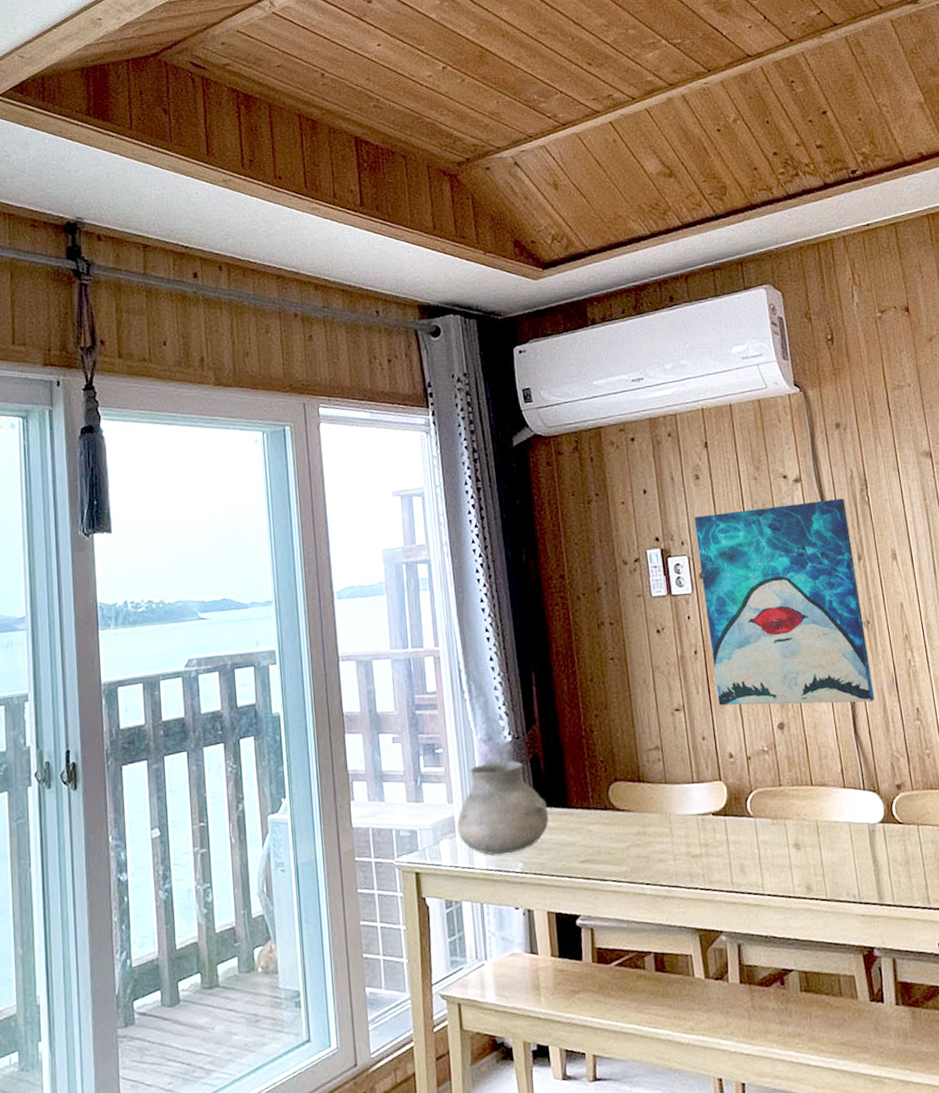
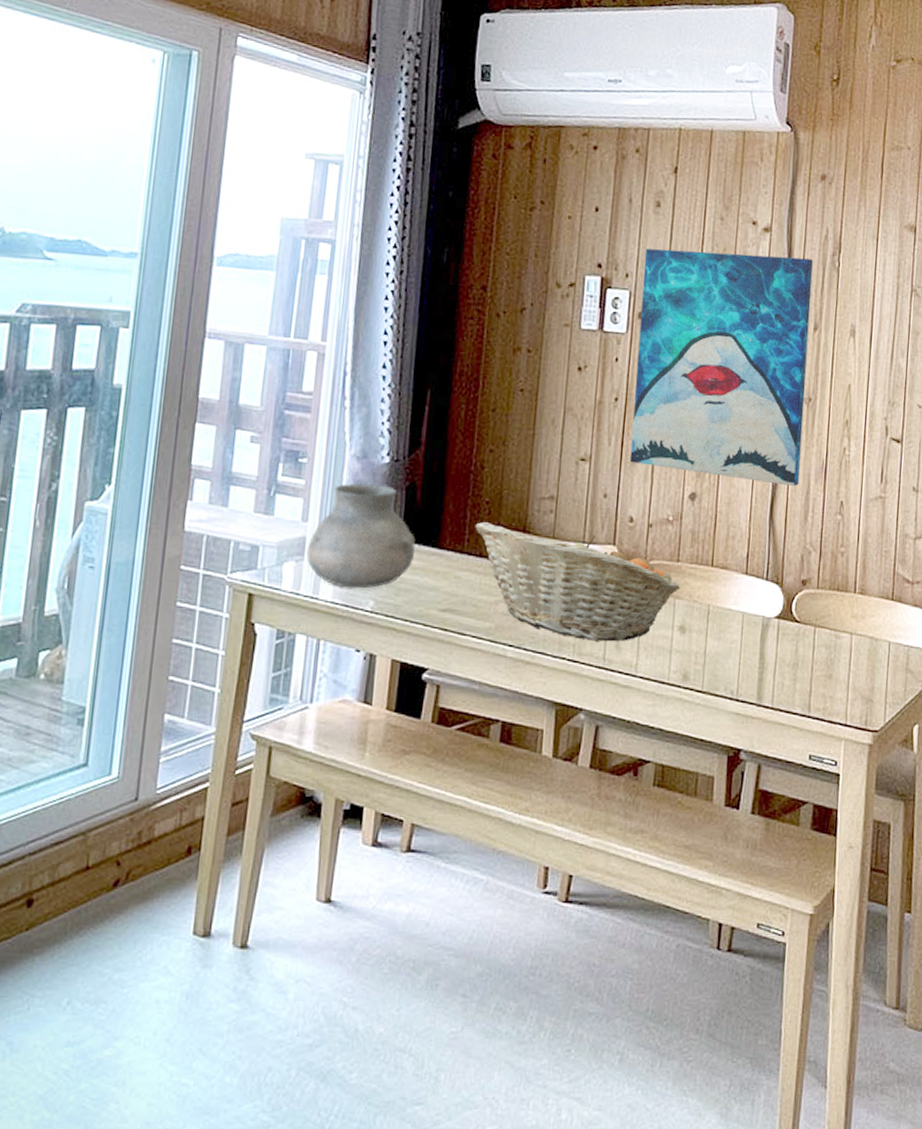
fruit basket: none [595,774,788,869] -> present [475,522,681,642]

